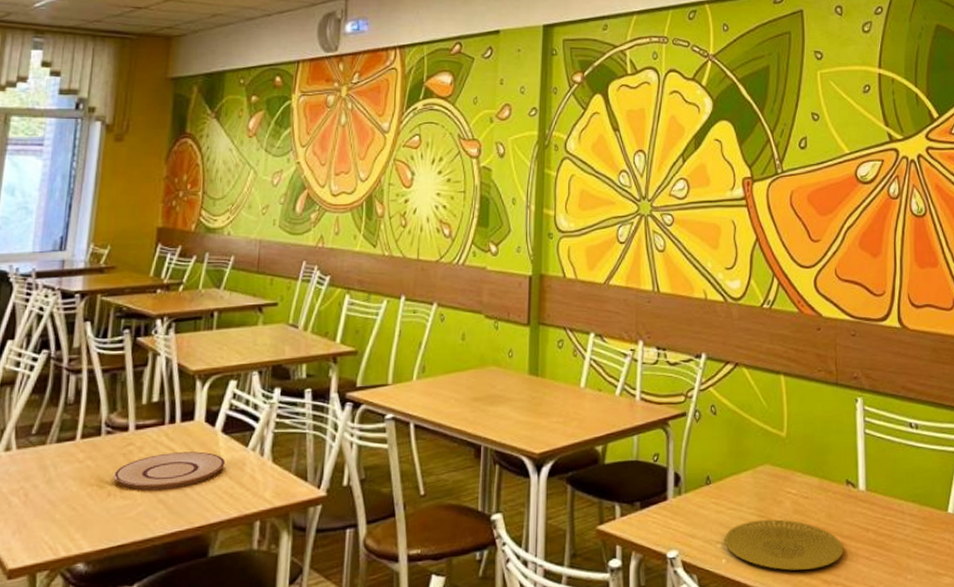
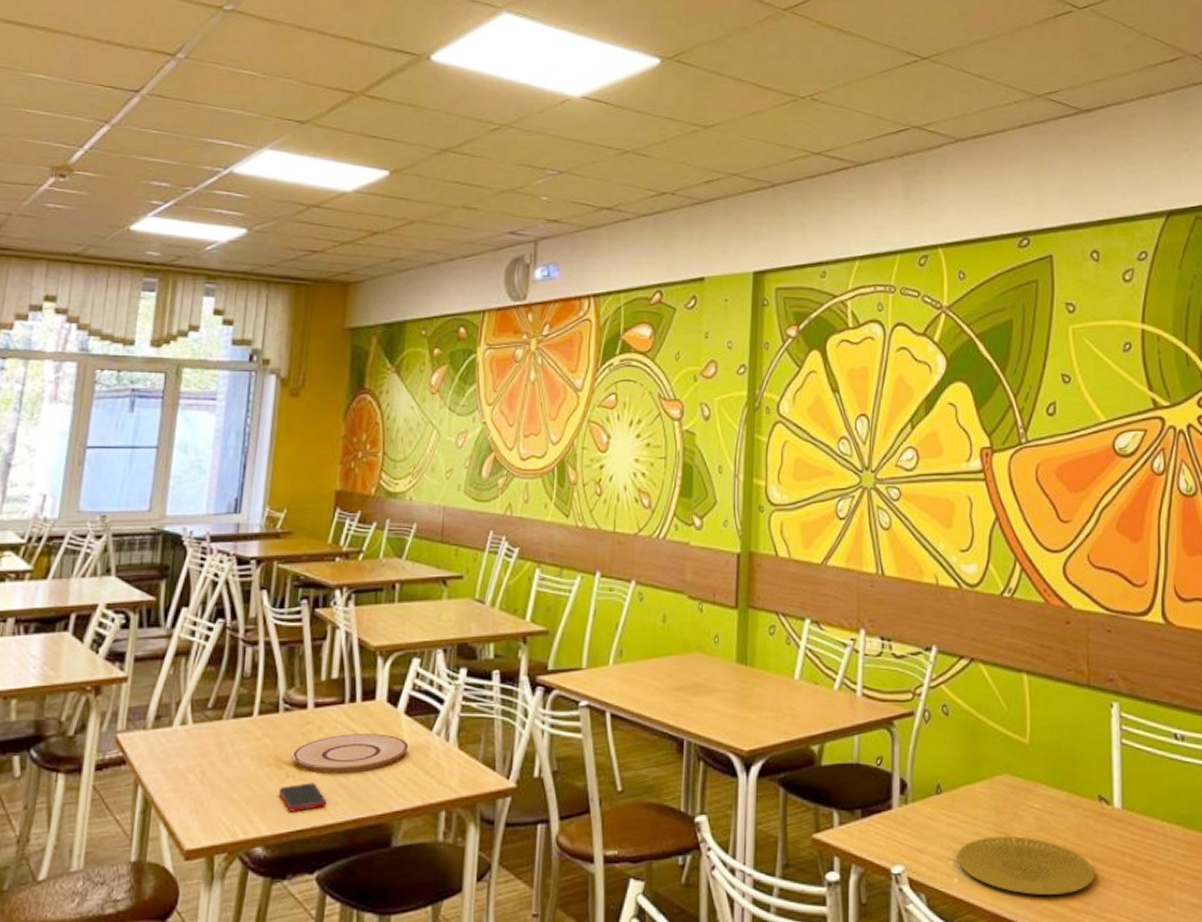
cell phone: none [100,500,147,529] -> present [278,782,328,812]

